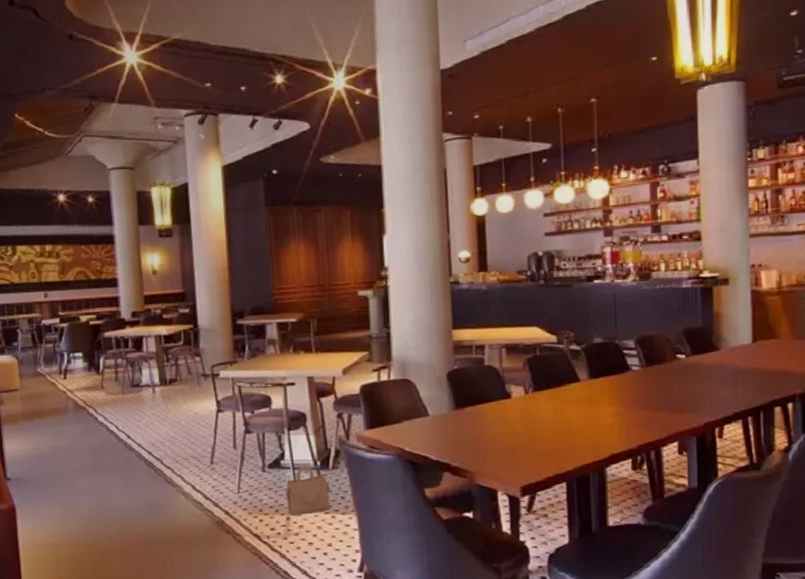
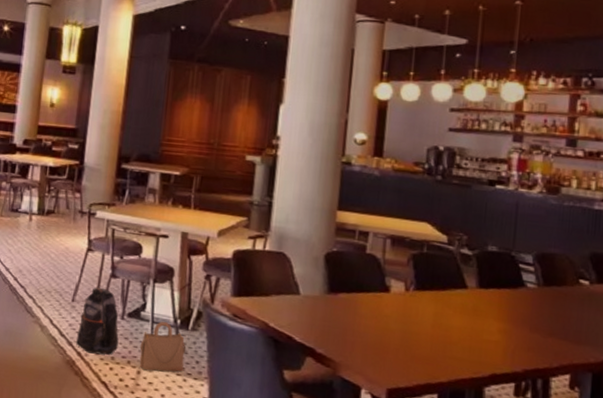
backpack: none [221,445,264,510] -> present [75,287,119,355]

